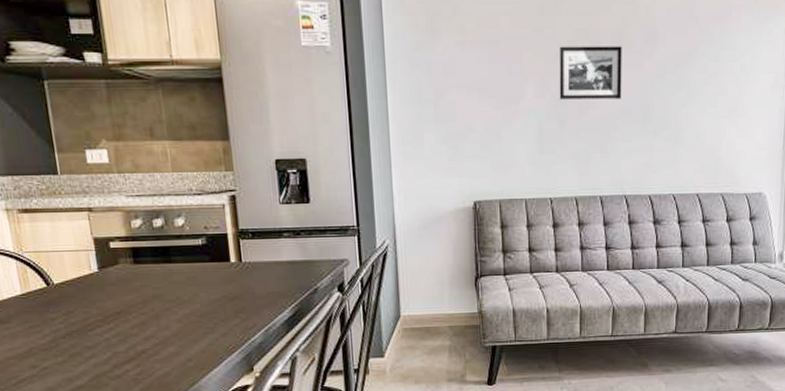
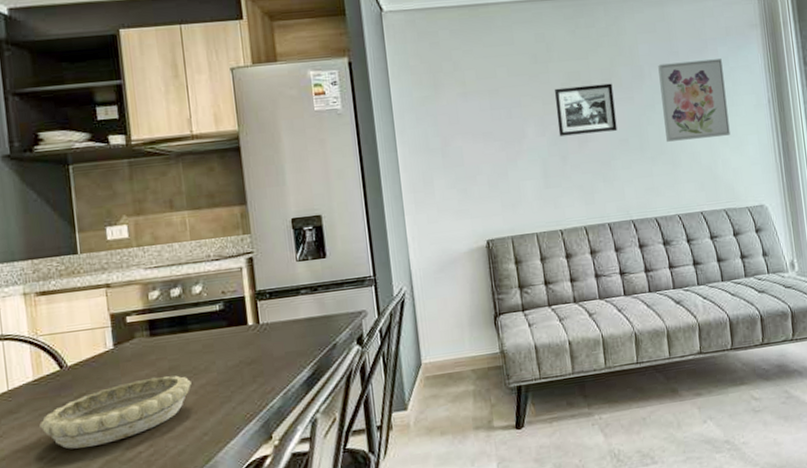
decorative bowl: none [30,302,175,361] -> present [39,375,191,449]
wall art: none [672,30,744,116] -> present [658,59,730,142]

